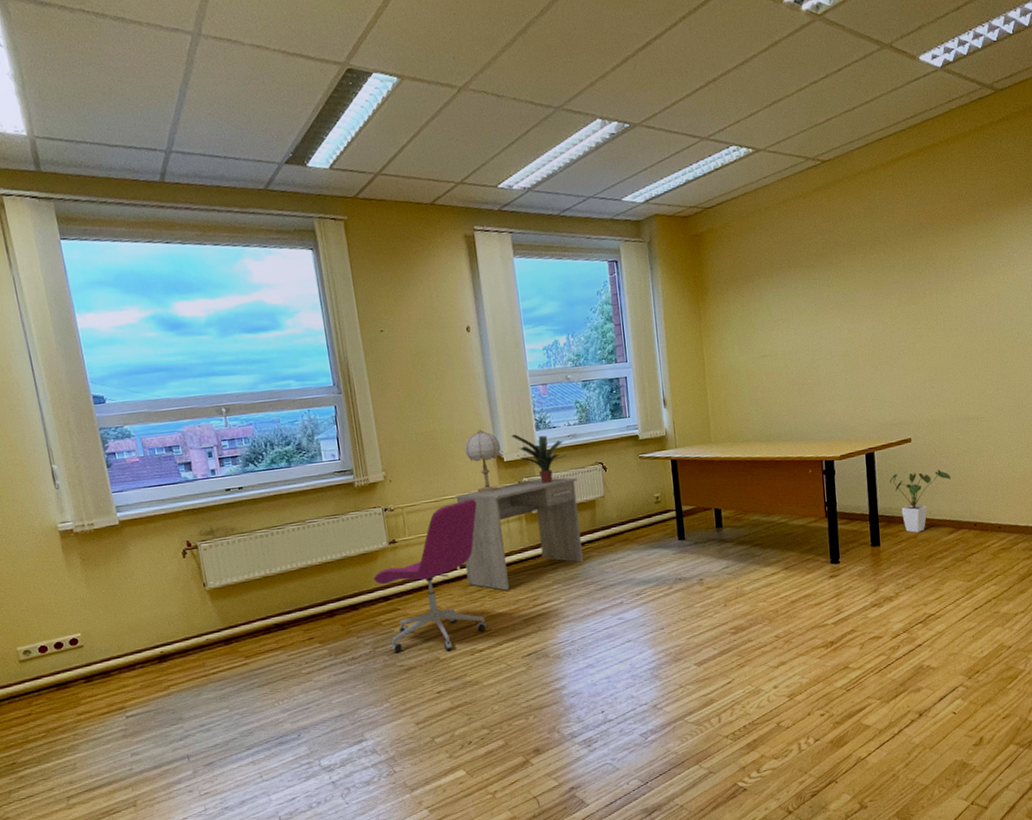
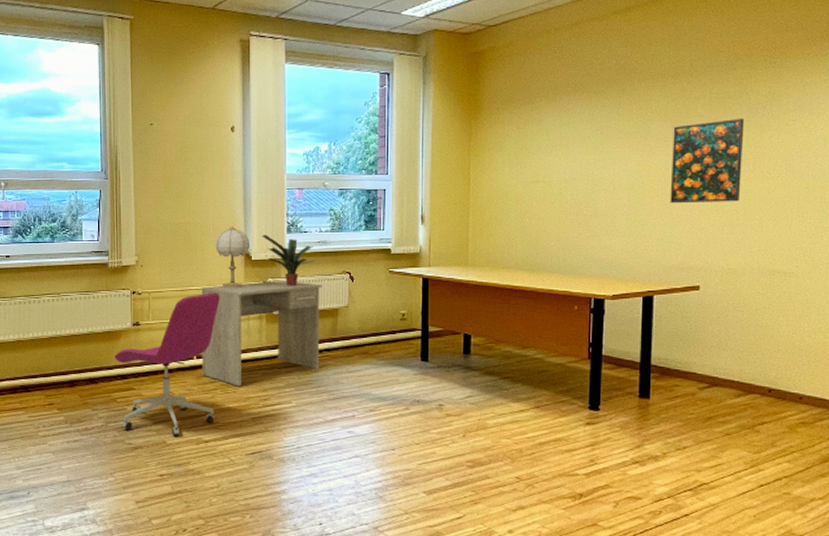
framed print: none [876,282,936,366] -> present [670,119,745,204]
house plant: present [889,470,952,533] -> none [668,323,745,390]

